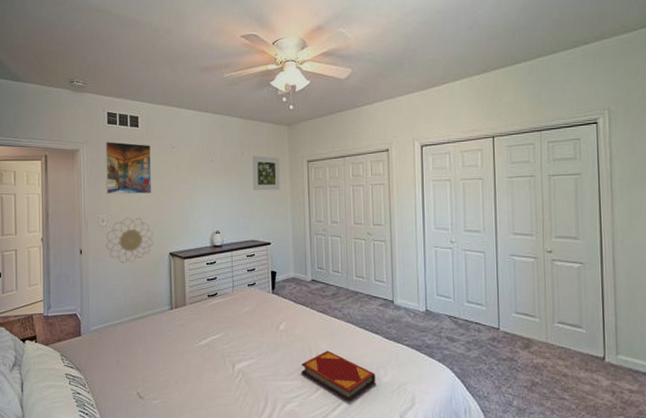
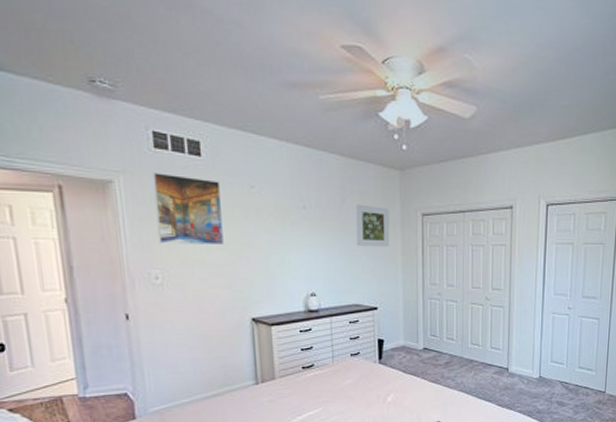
decorative wall piece: present [106,217,154,263] -> none [163,274,230,331]

